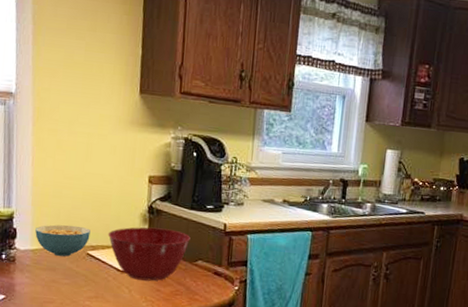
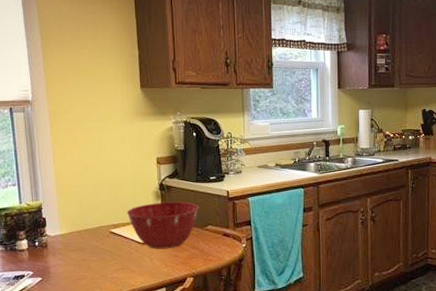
cereal bowl: present [35,224,91,257] -> none [62,209,111,237]

